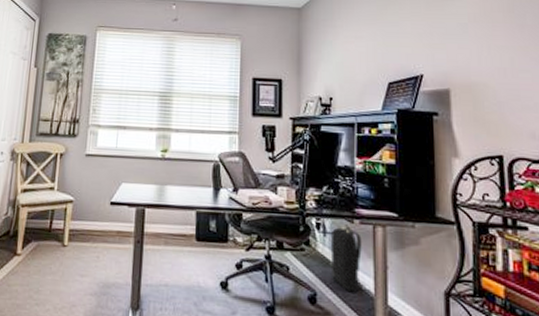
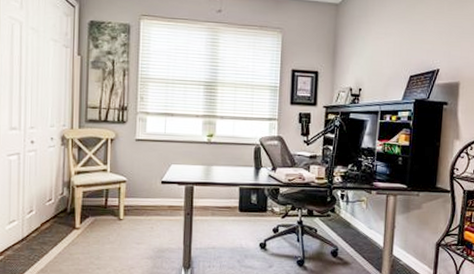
backpack: present [330,225,362,293] -> none [351,195,377,247]

